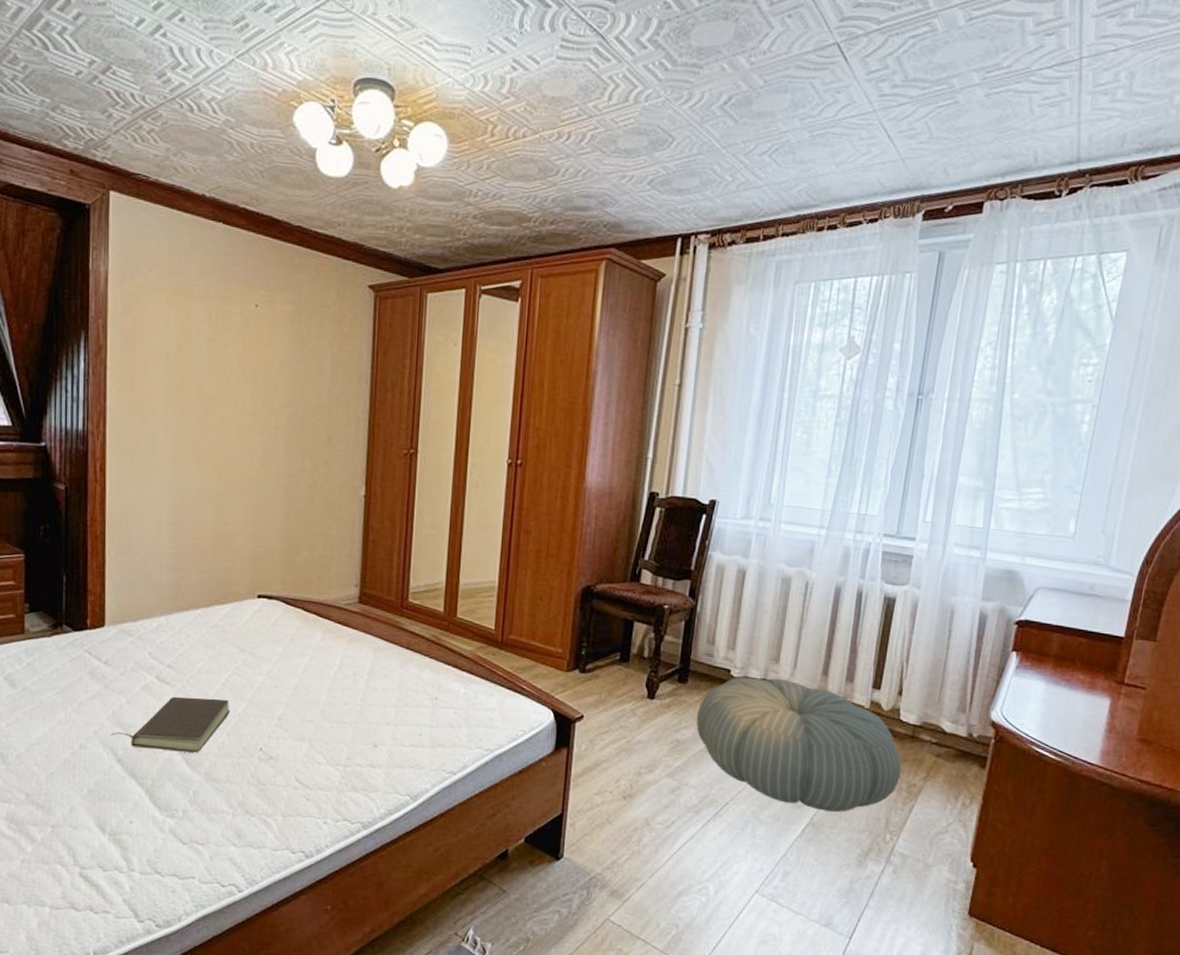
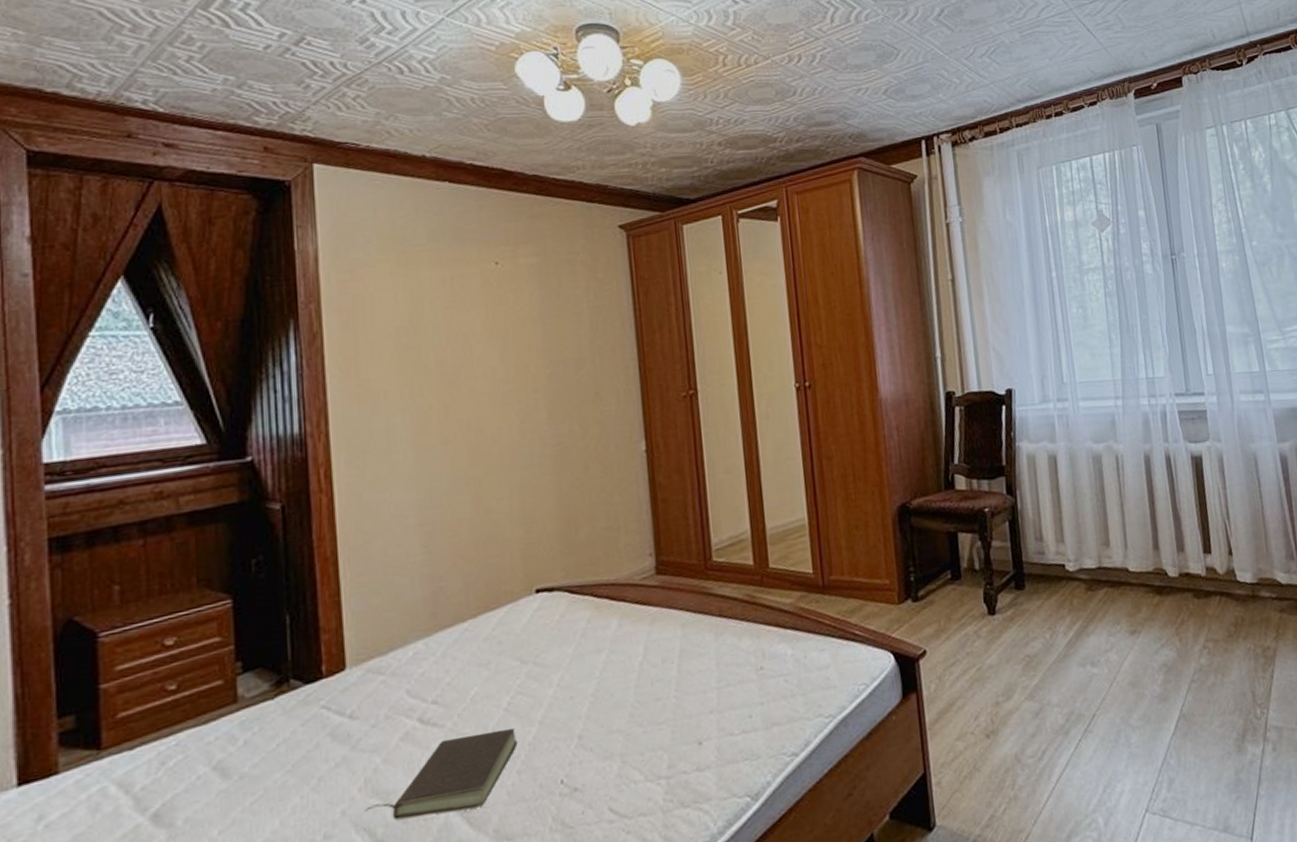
pouf: present [696,677,902,812] -> none [1042,562,1254,700]

